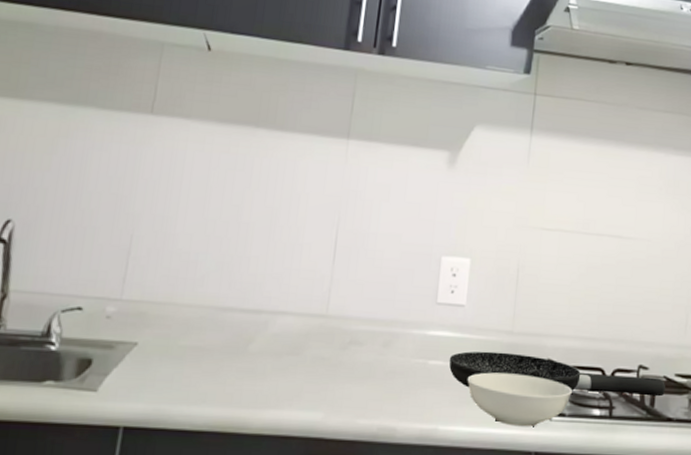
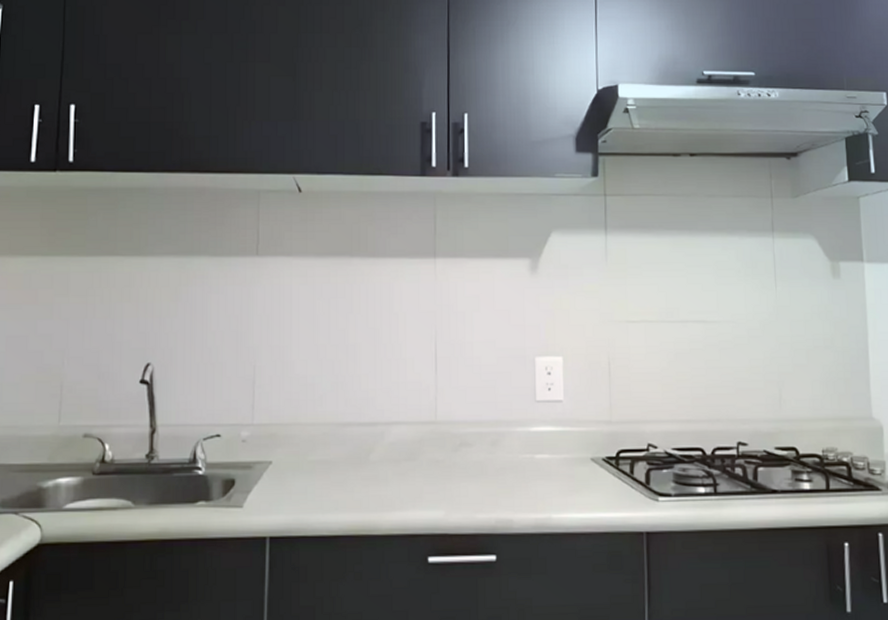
frying pan: present [449,351,665,397] -> none [554,441,767,477]
bowl: present [467,372,572,427] -> none [573,460,675,510]

